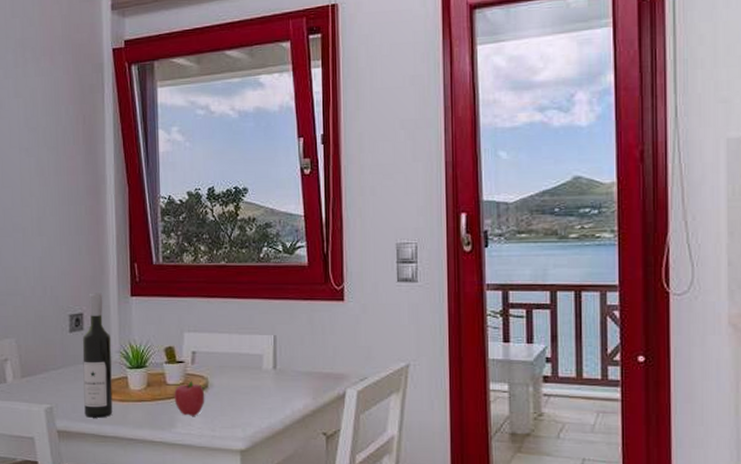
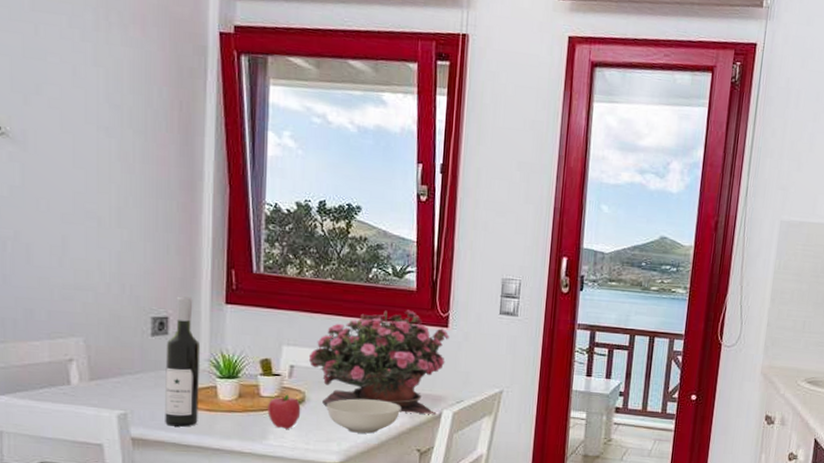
potted flower: none [208,285,346,394] -> present [308,309,450,415]
bowl: none [229,381,303,418] -> present [326,398,402,434]

